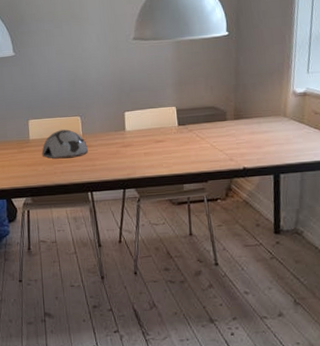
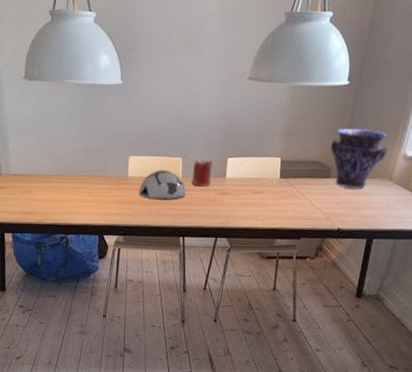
candle: none [92,114,112,143] -> present [191,158,212,188]
vase: none [222,72,277,129] -> present [331,129,388,189]

